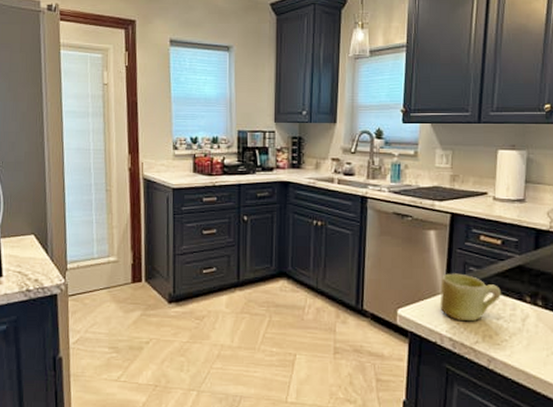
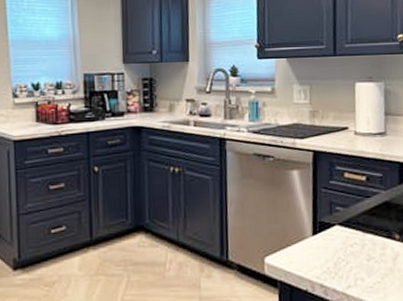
mug: present [440,273,501,322] -> none [308,214,370,265]

